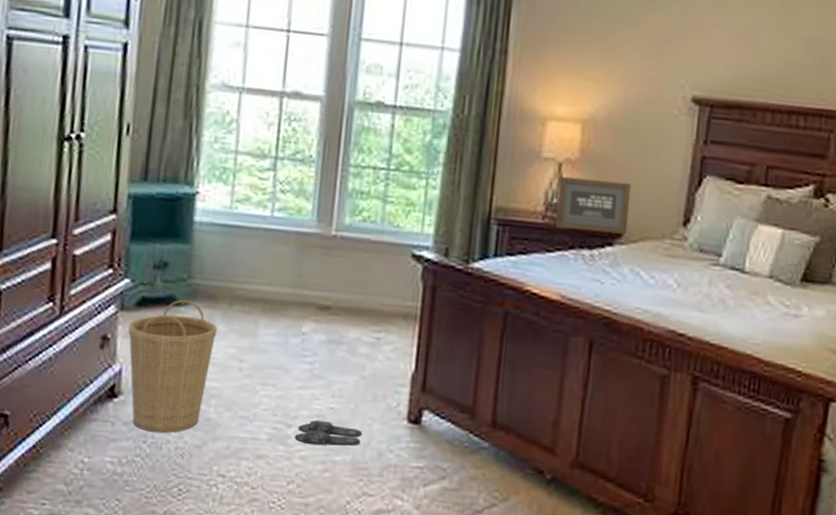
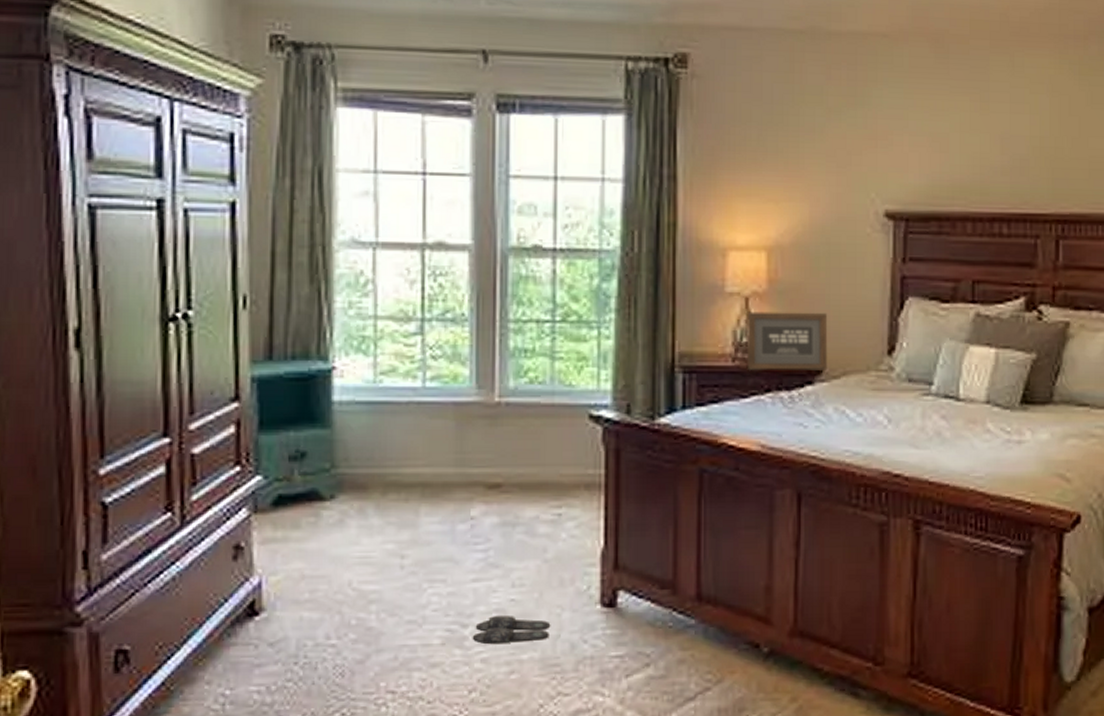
basket: present [128,299,218,433] -> none [264,493,371,651]

